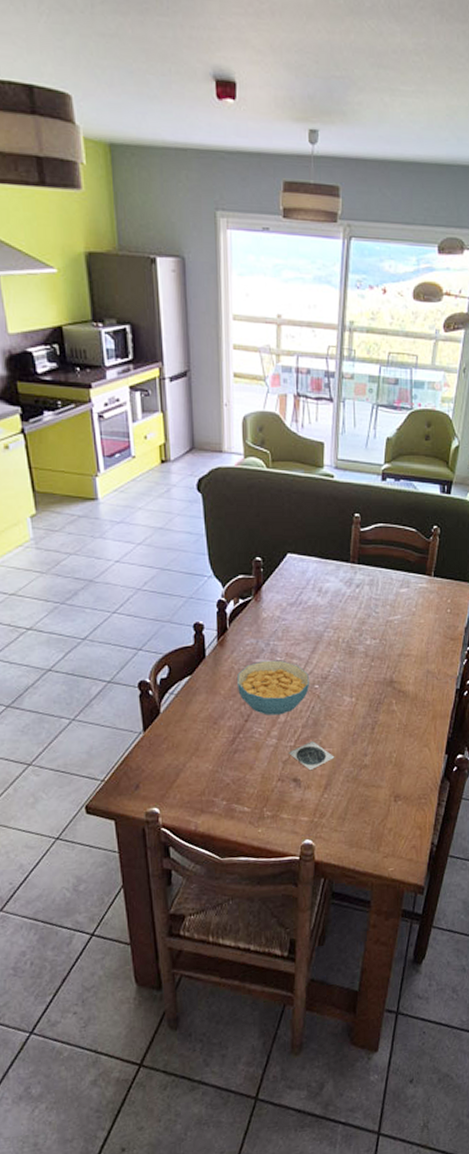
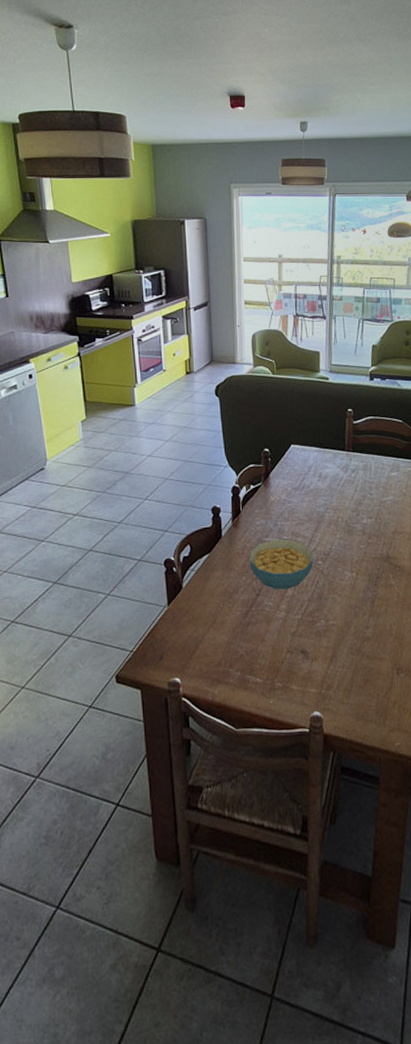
coaster: present [289,740,335,770] -> none [296,613,339,642]

